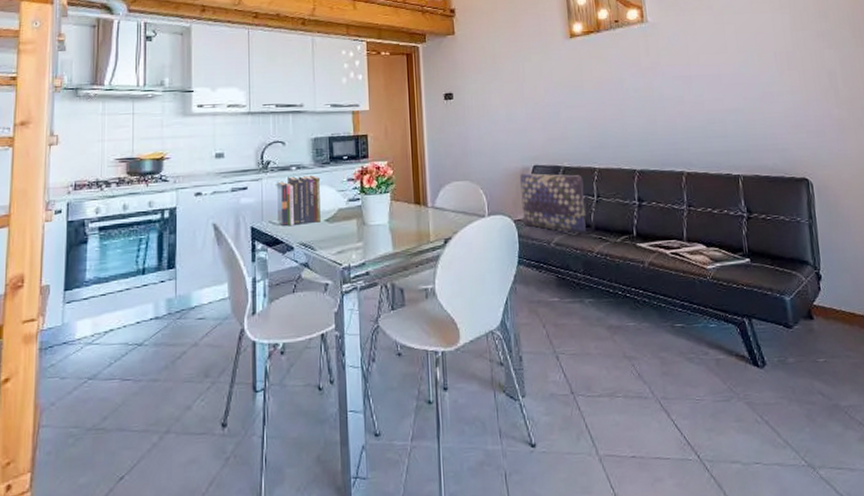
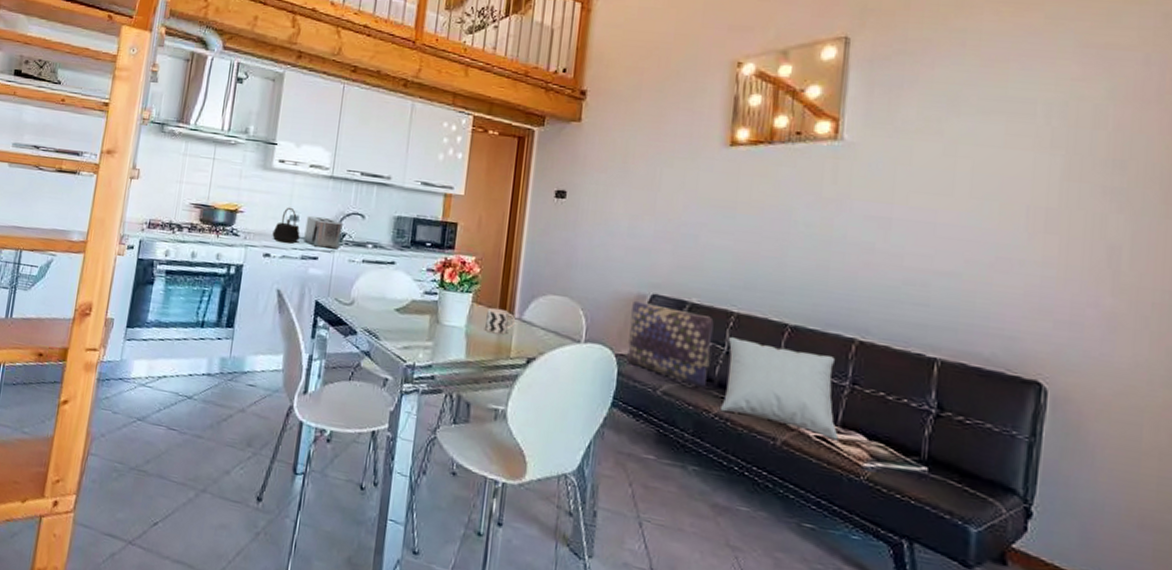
kettle: none [201,146,228,181] -> present [272,207,300,245]
toaster: none [231,149,266,179] -> present [303,215,343,249]
books: present [277,175,321,227] -> none [345,254,396,311]
cup: none [405,202,430,224] -> present [485,308,516,335]
cushion: none [595,188,687,253] -> present [721,337,839,440]

